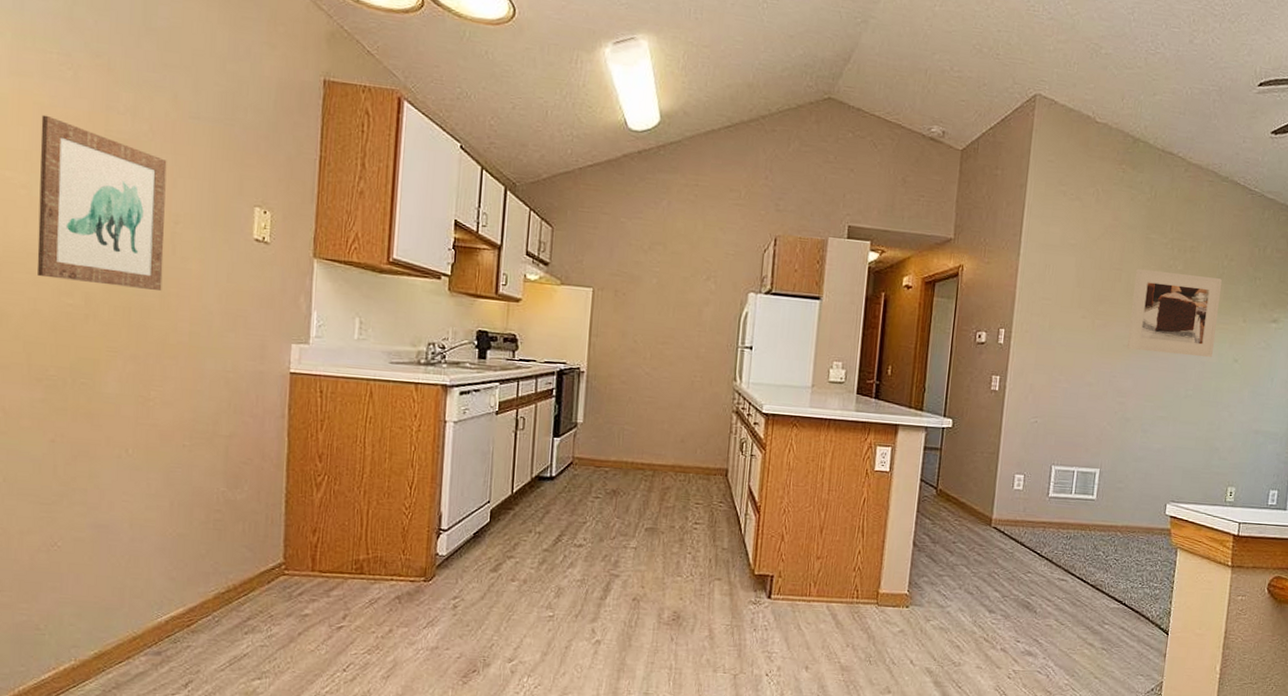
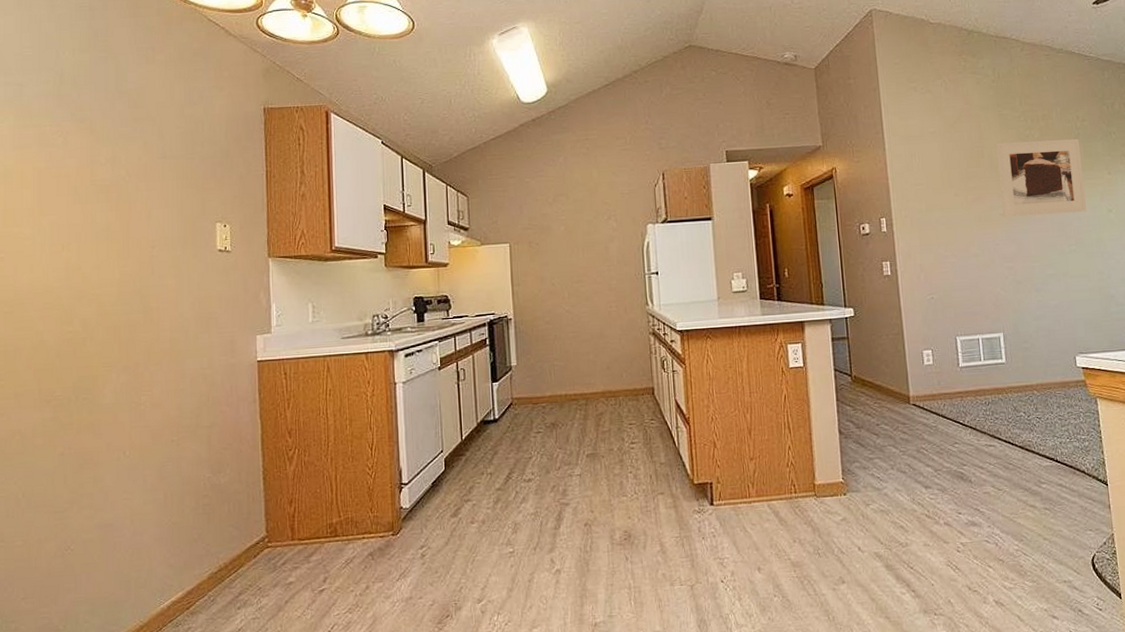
wall art: present [37,114,167,292] -> none [40,176,145,312]

